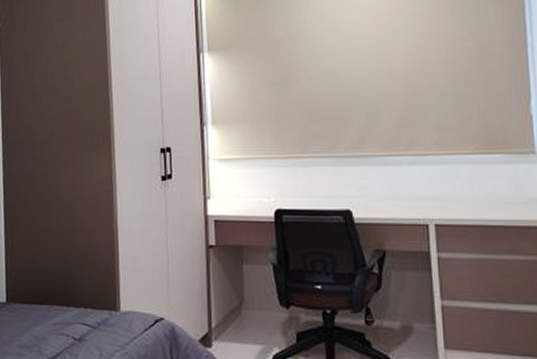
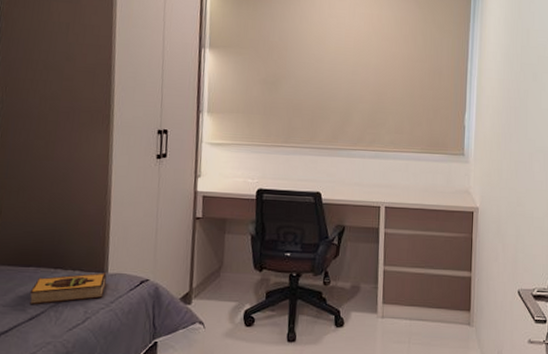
hardback book: none [44,310,119,347] -> present [29,273,107,305]

